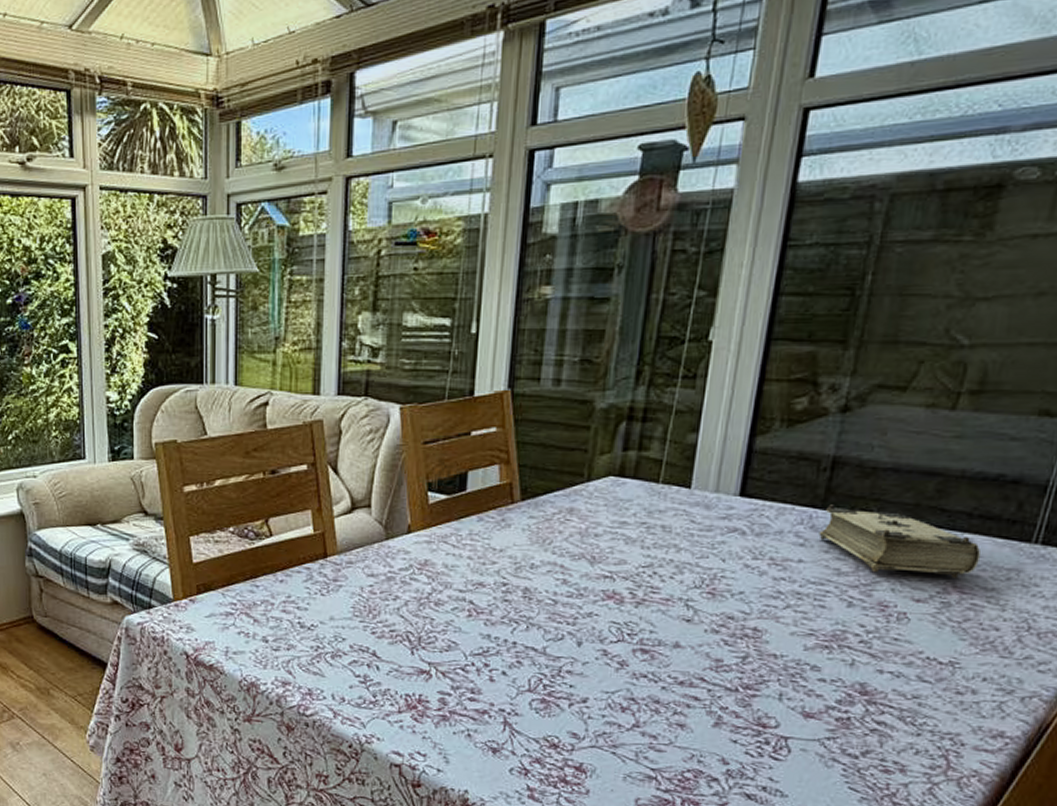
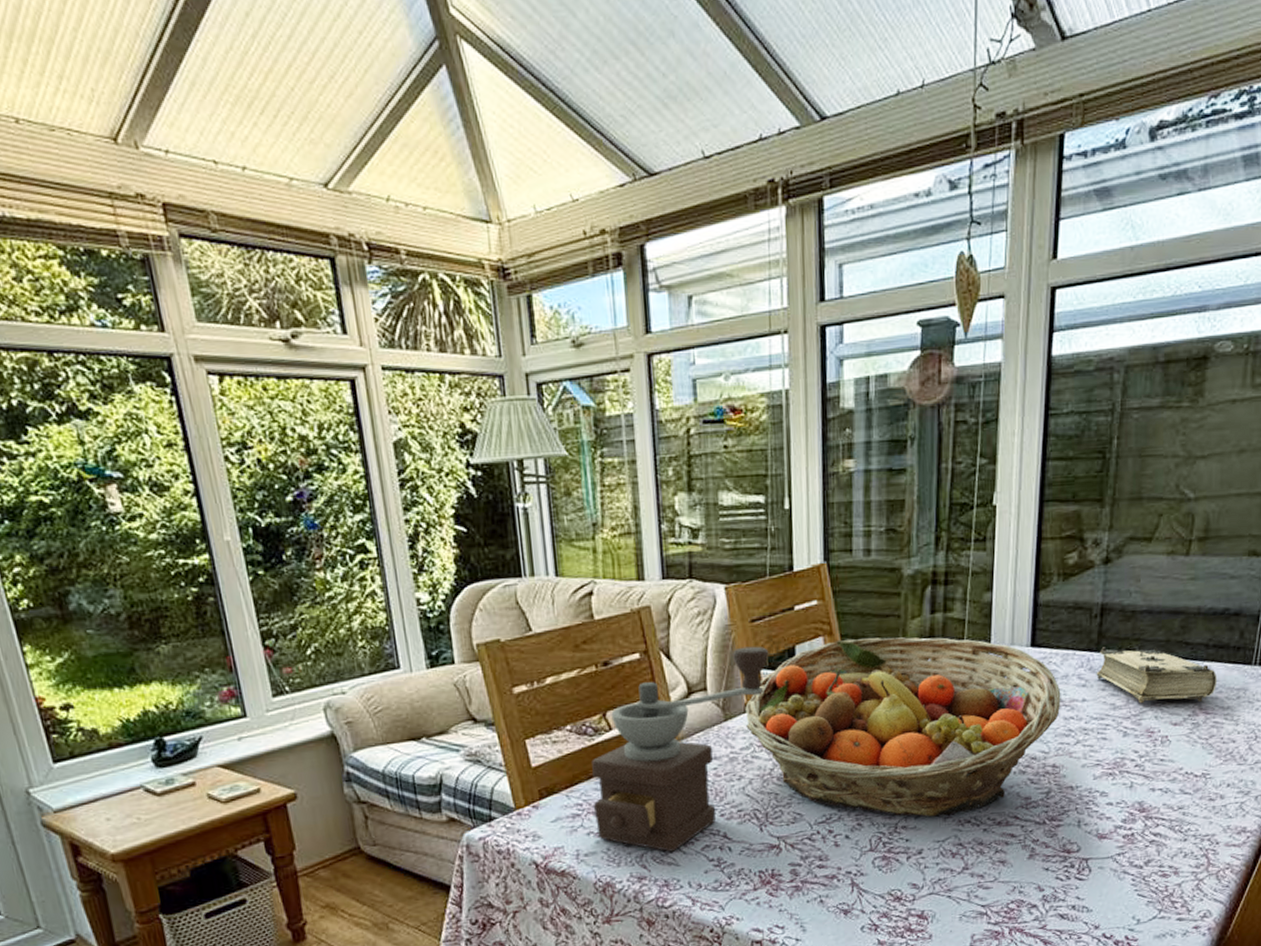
coffee grinder: none [246,468,440,662] -> present [592,646,769,852]
fruit basket: none [408,469,772,667] -> present [745,637,1061,817]

